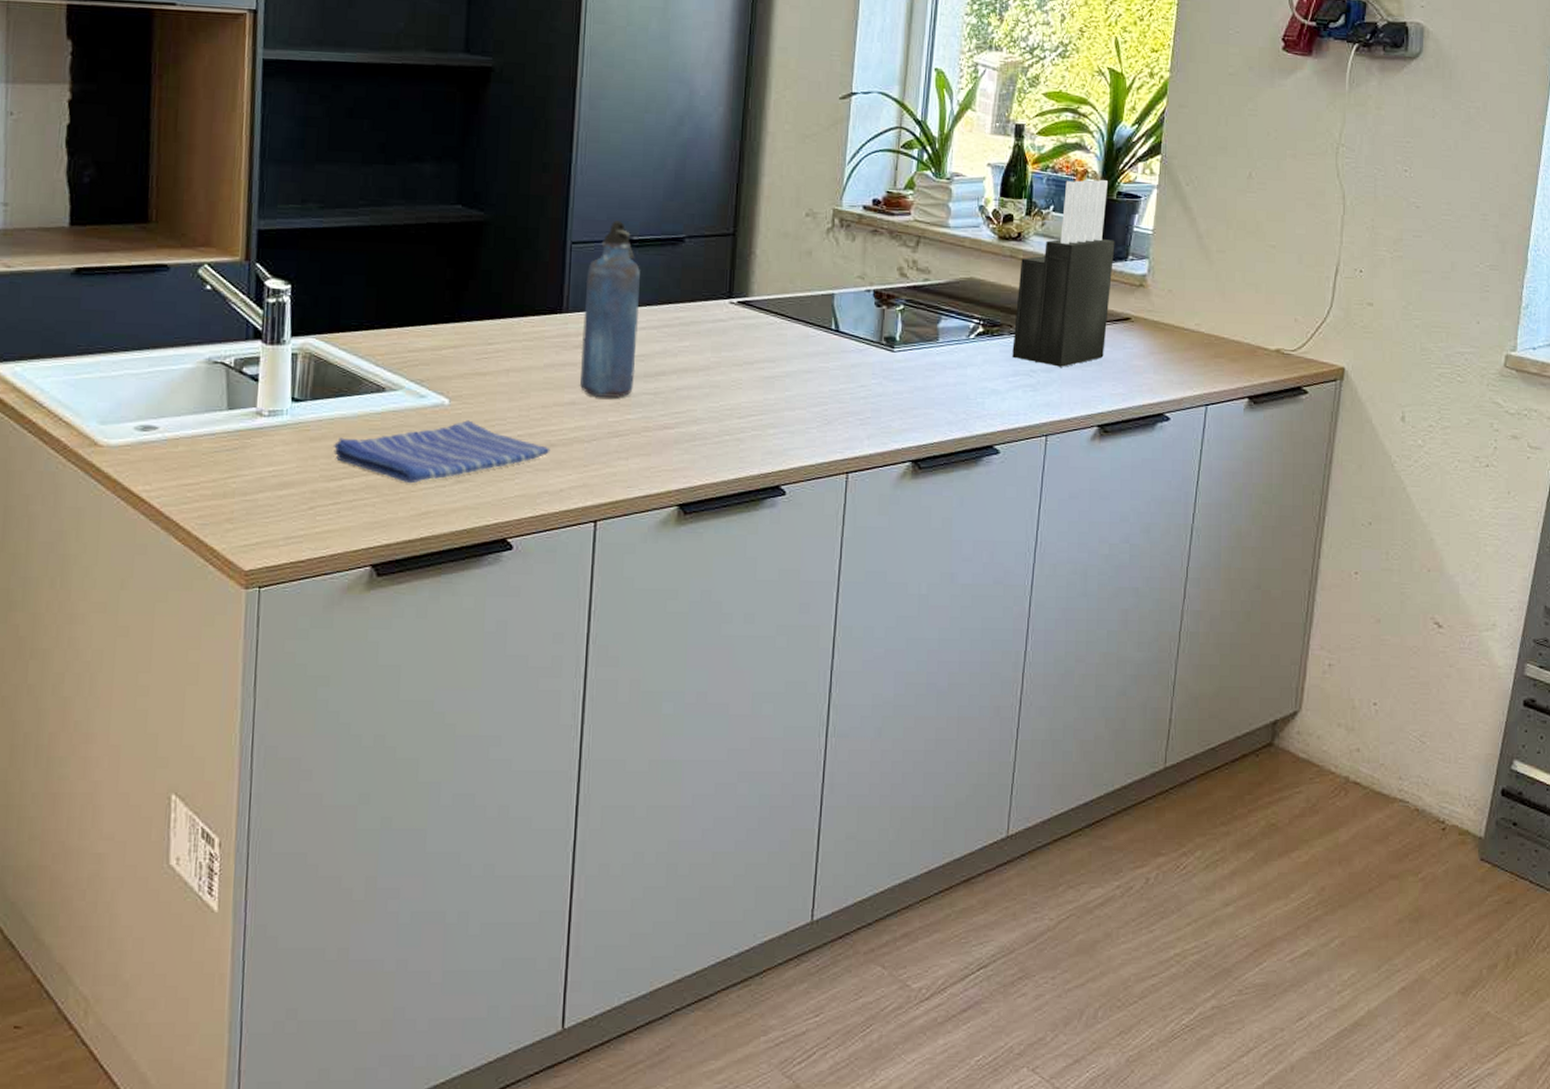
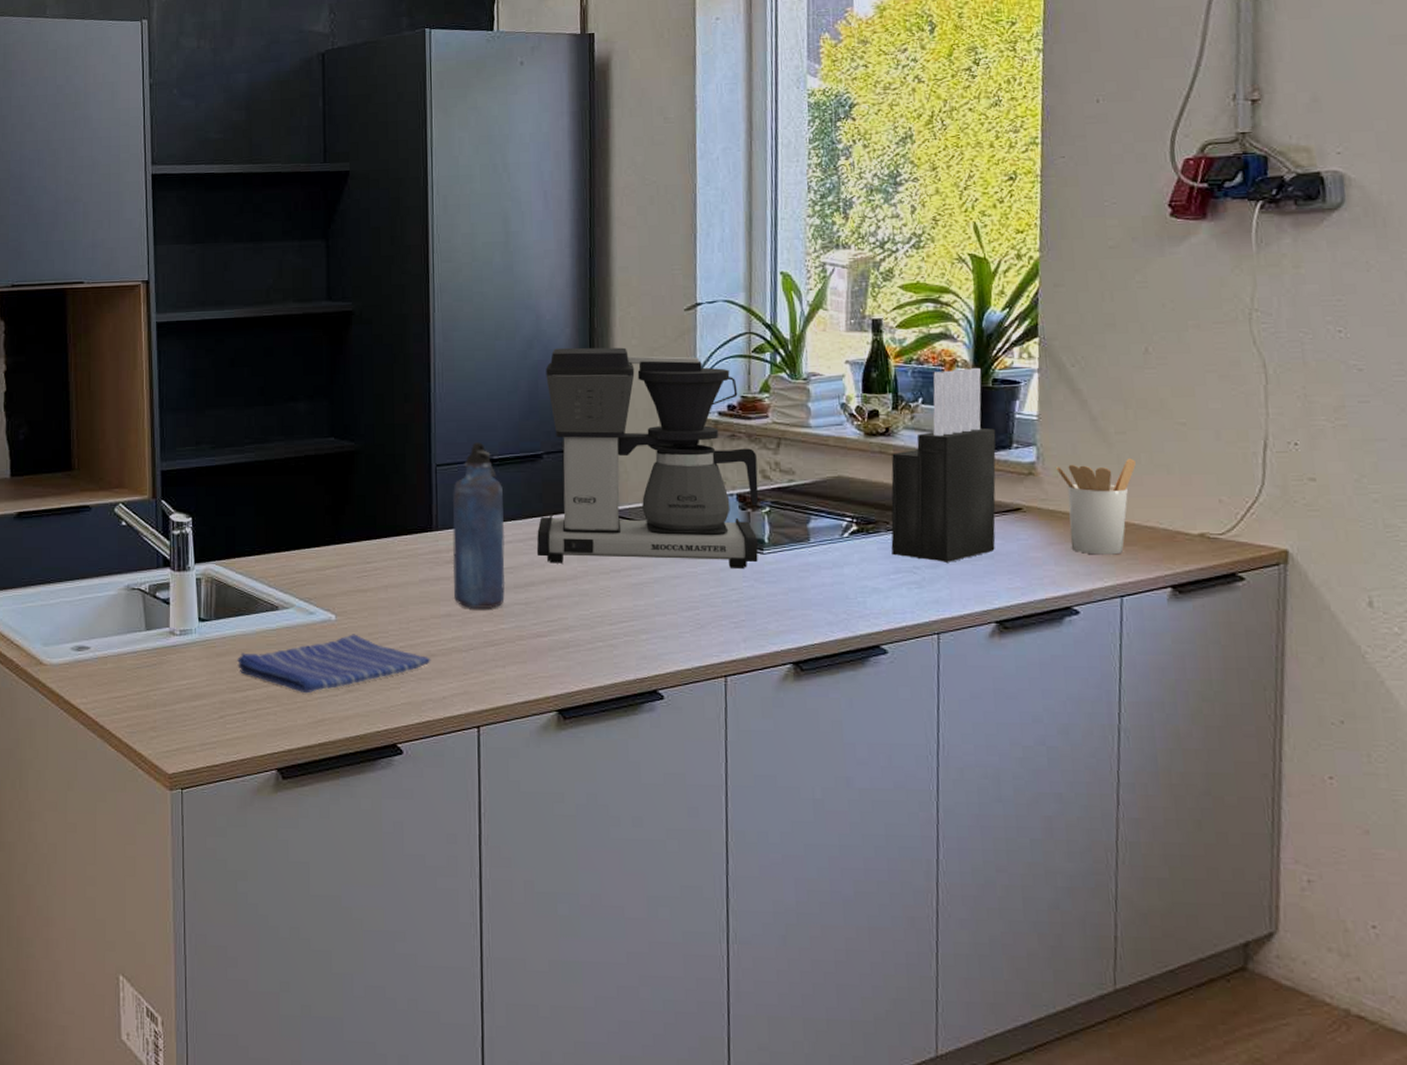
coffee maker: none [671,126,896,365] -> present [537,347,759,568]
utensil holder: none [1164,275,1230,366] -> present [1056,458,1136,555]

